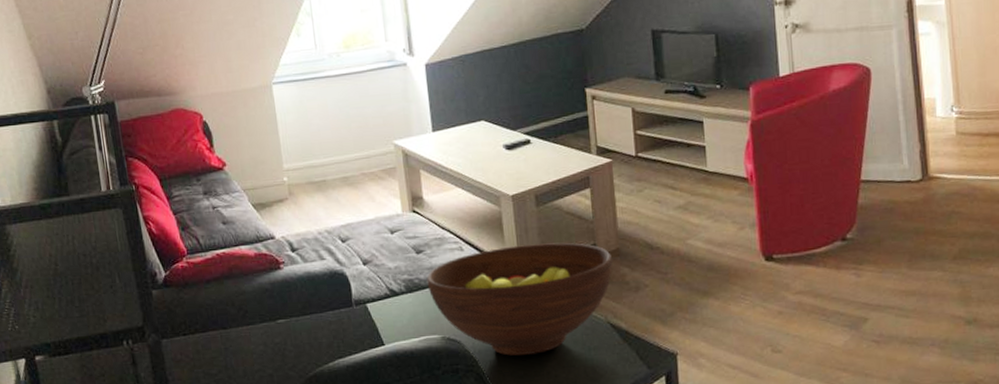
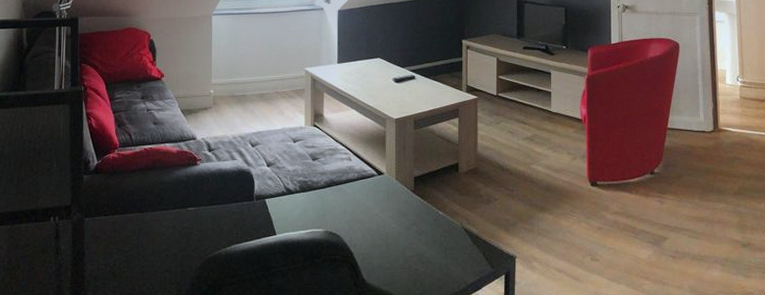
fruit bowl: present [426,242,613,356] -> none [318,159,470,250]

